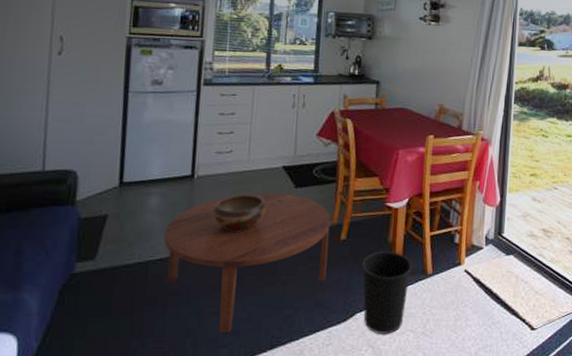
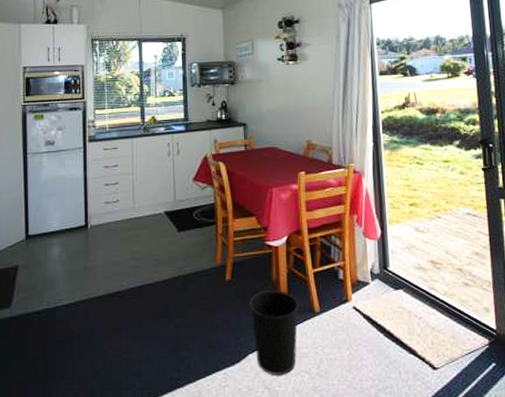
coffee table: present [164,192,331,333] -> none [67,237,216,375]
decorative bowl: present [213,194,266,232] -> none [107,240,154,276]

